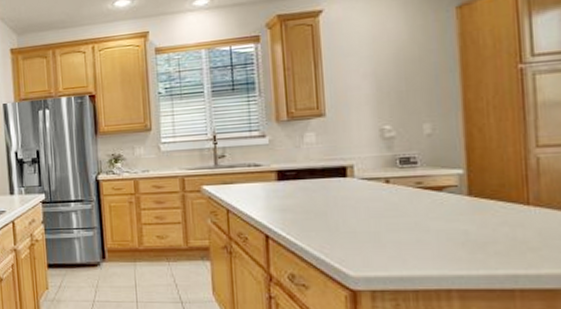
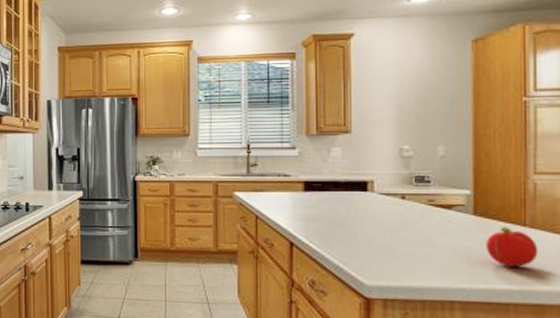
fruit: none [484,206,546,250] -> present [486,226,539,267]

